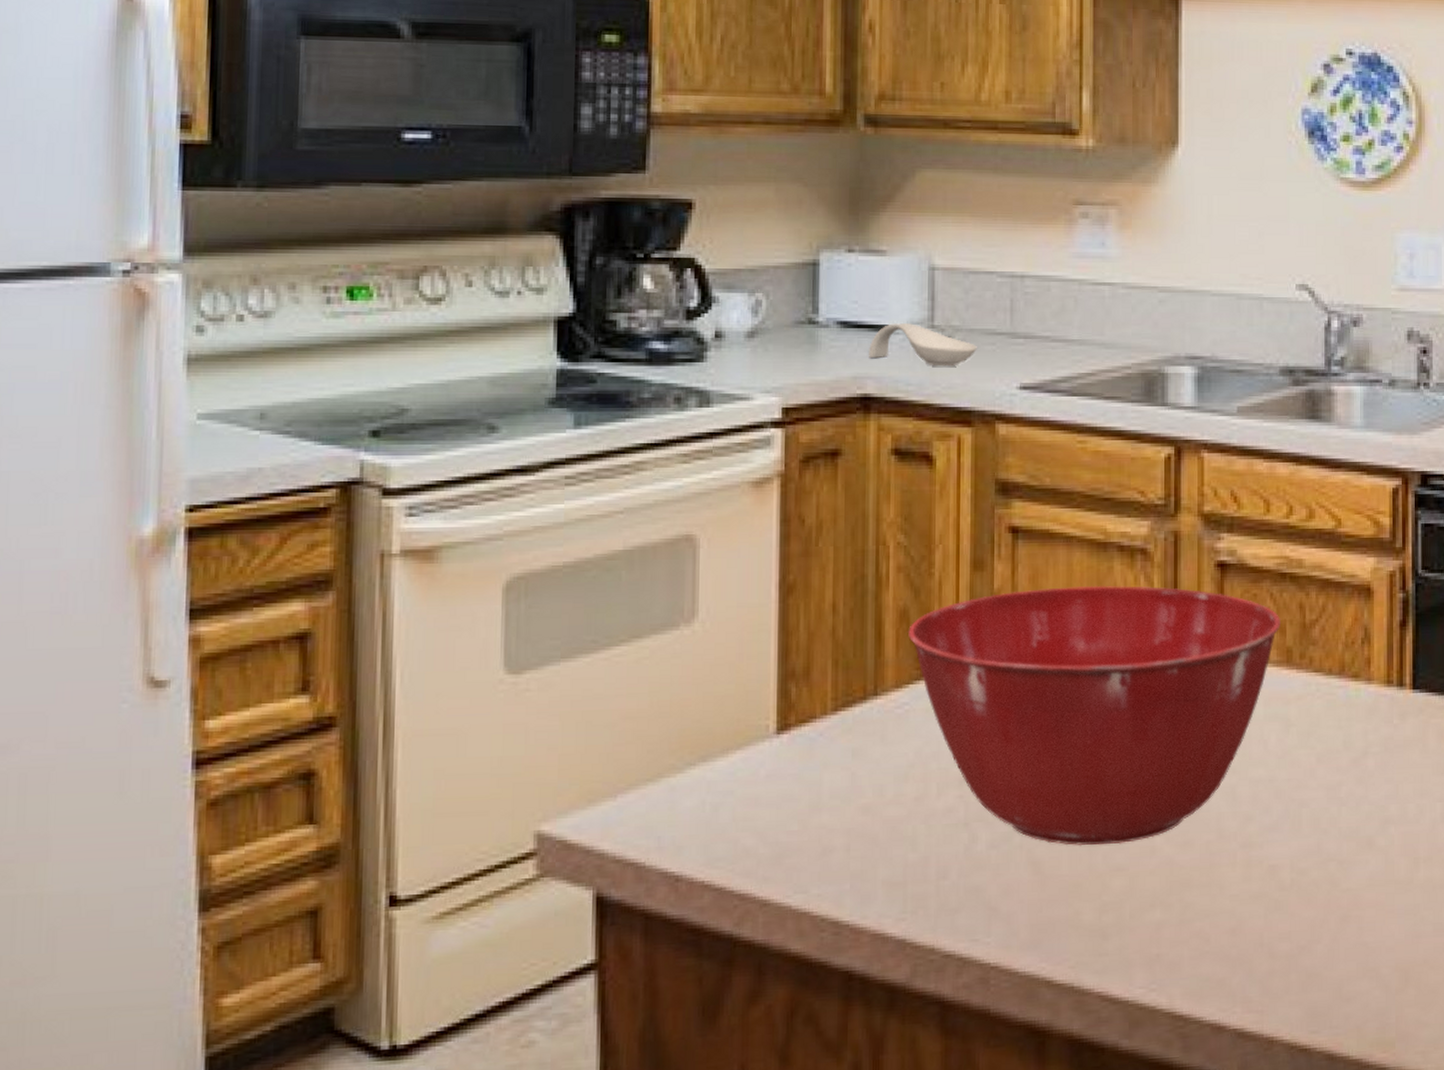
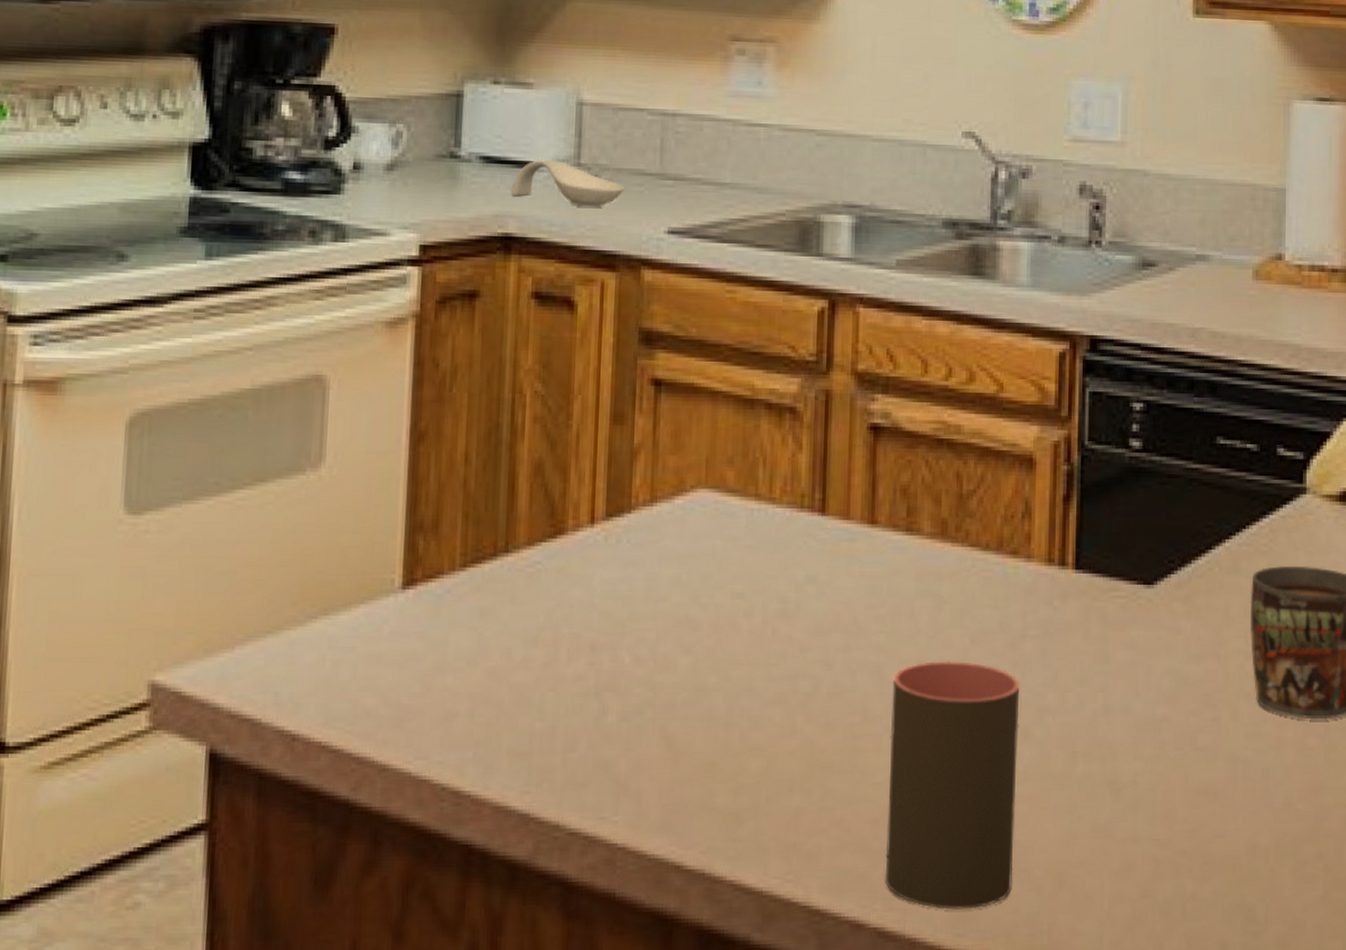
mixing bowl: present [907,585,1280,846] -> none [541,444,936,723]
cup: none [1243,778,1364,1009] -> present [885,660,1020,910]

